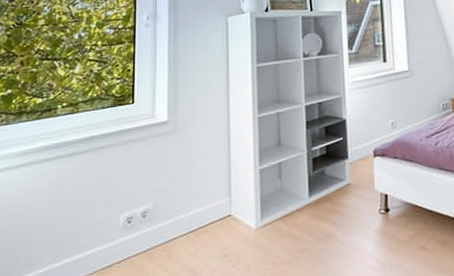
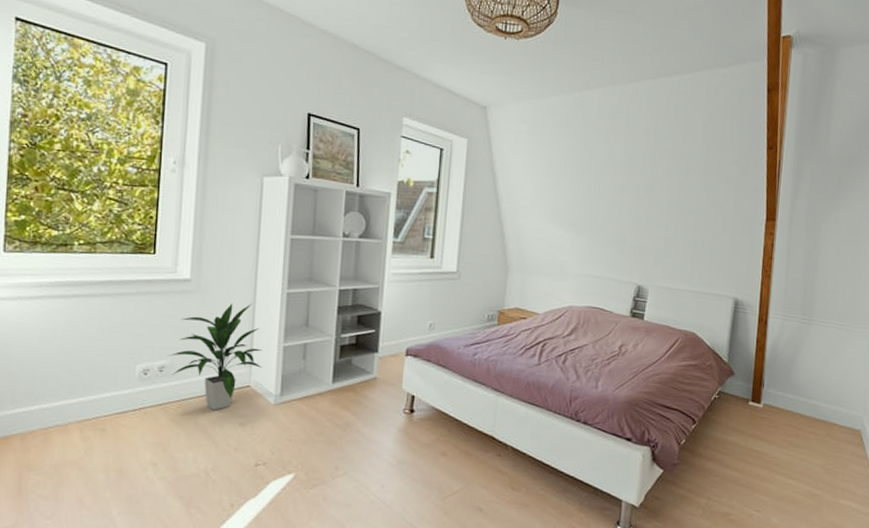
indoor plant: none [152,133,241,247] -> present [169,303,263,410]

